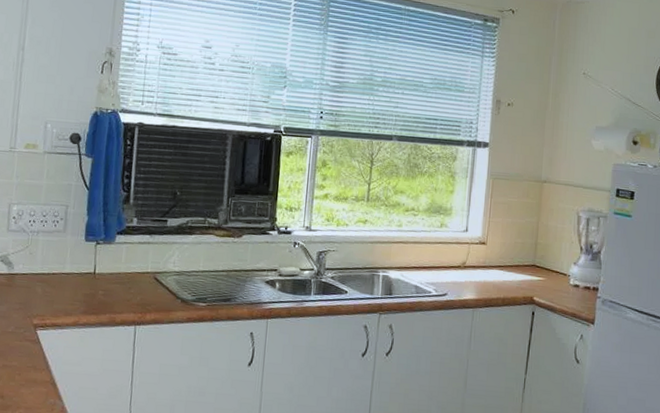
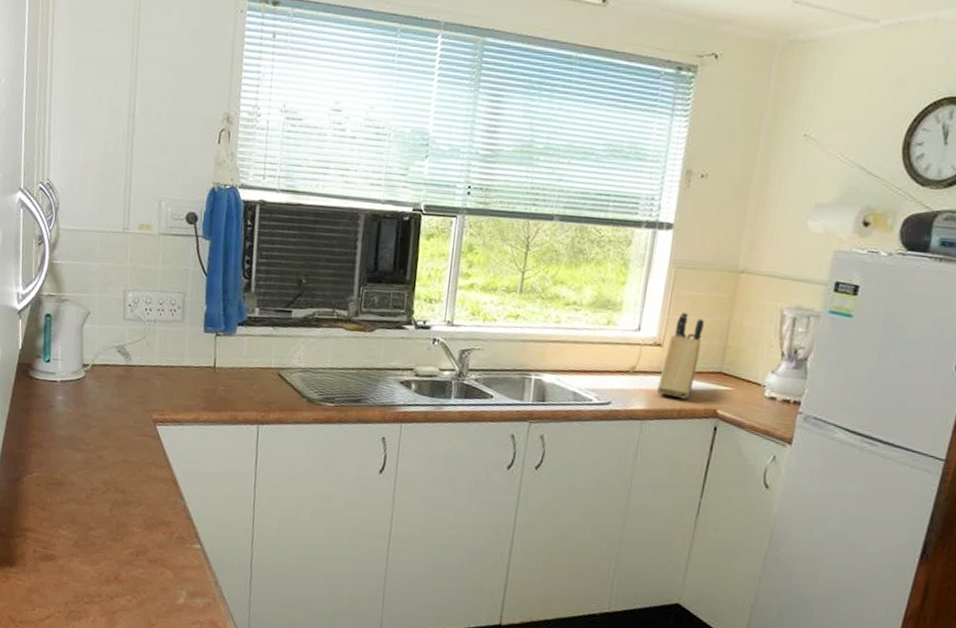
knife block: none [484,215,518,289] -> present [657,311,704,399]

